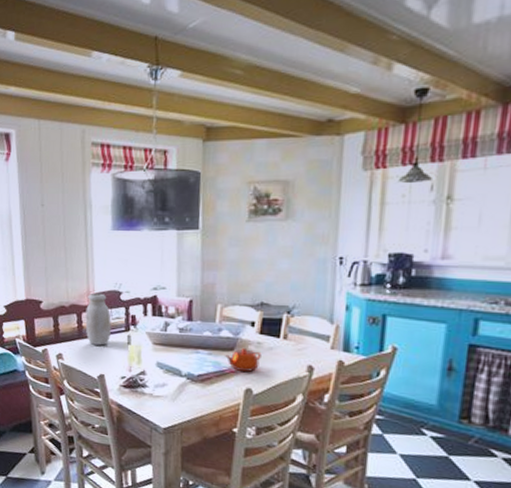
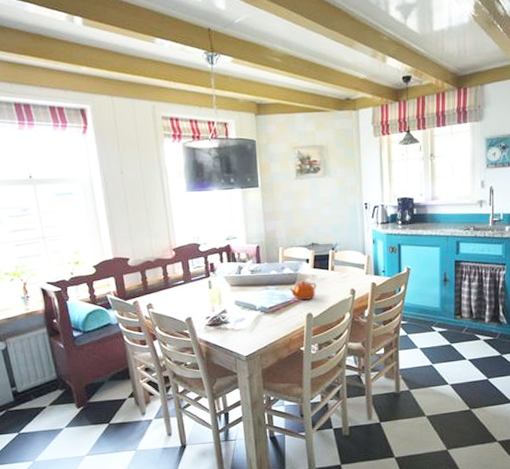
jar: present [85,293,111,346] -> none [170,246,194,292]

